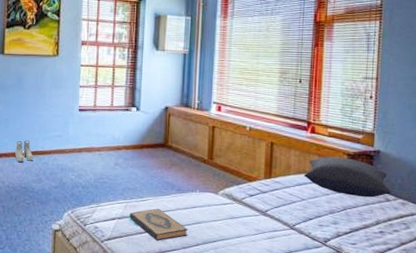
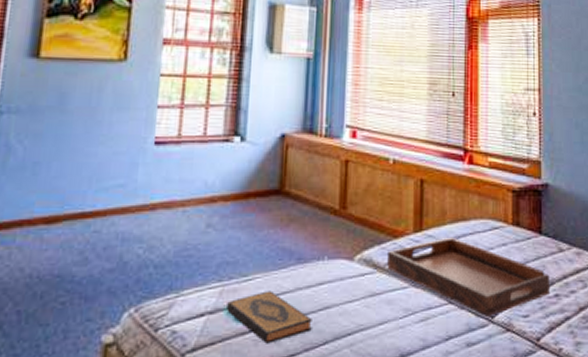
boots: present [14,140,34,162] -> none [45,196,77,232]
serving tray: none [243,184,377,241] -> present [387,237,551,317]
pillow: present [304,156,391,198] -> none [462,195,564,249]

